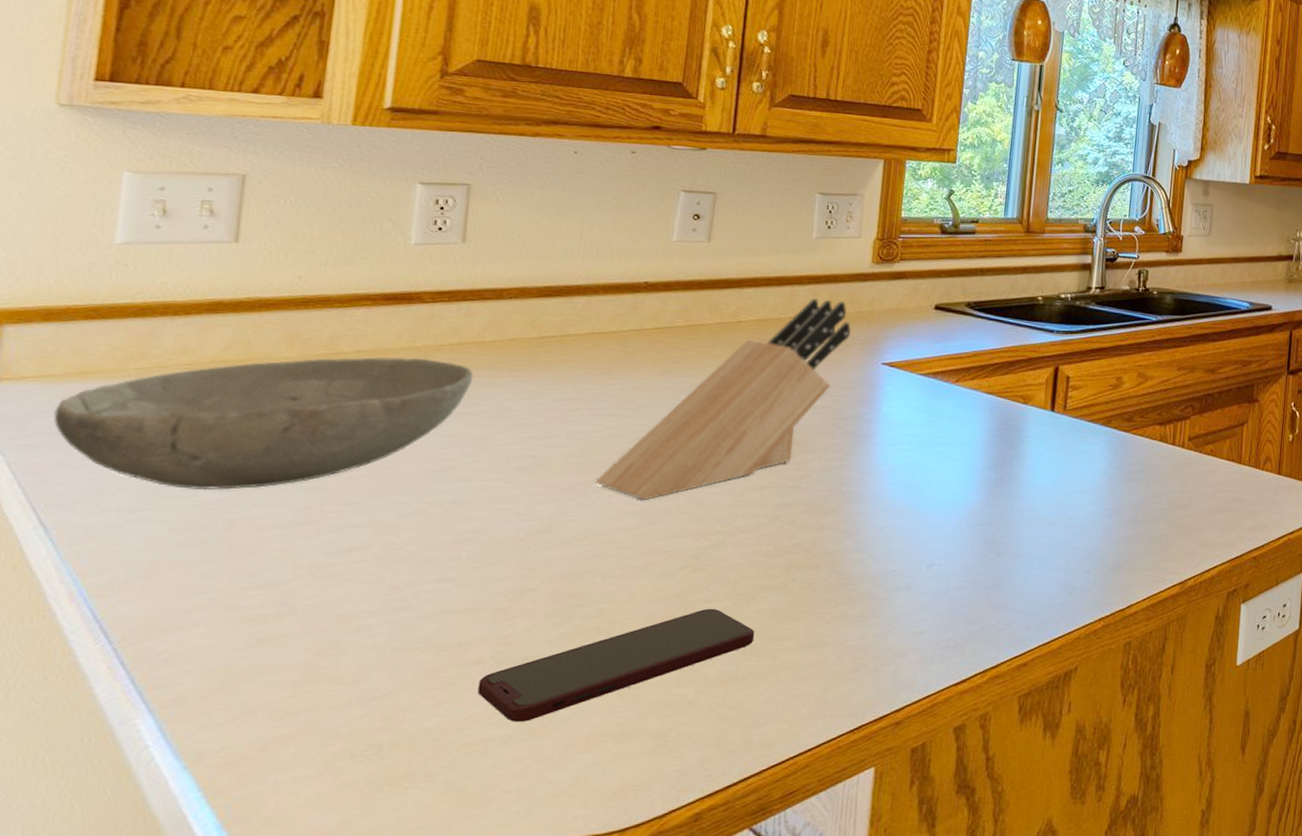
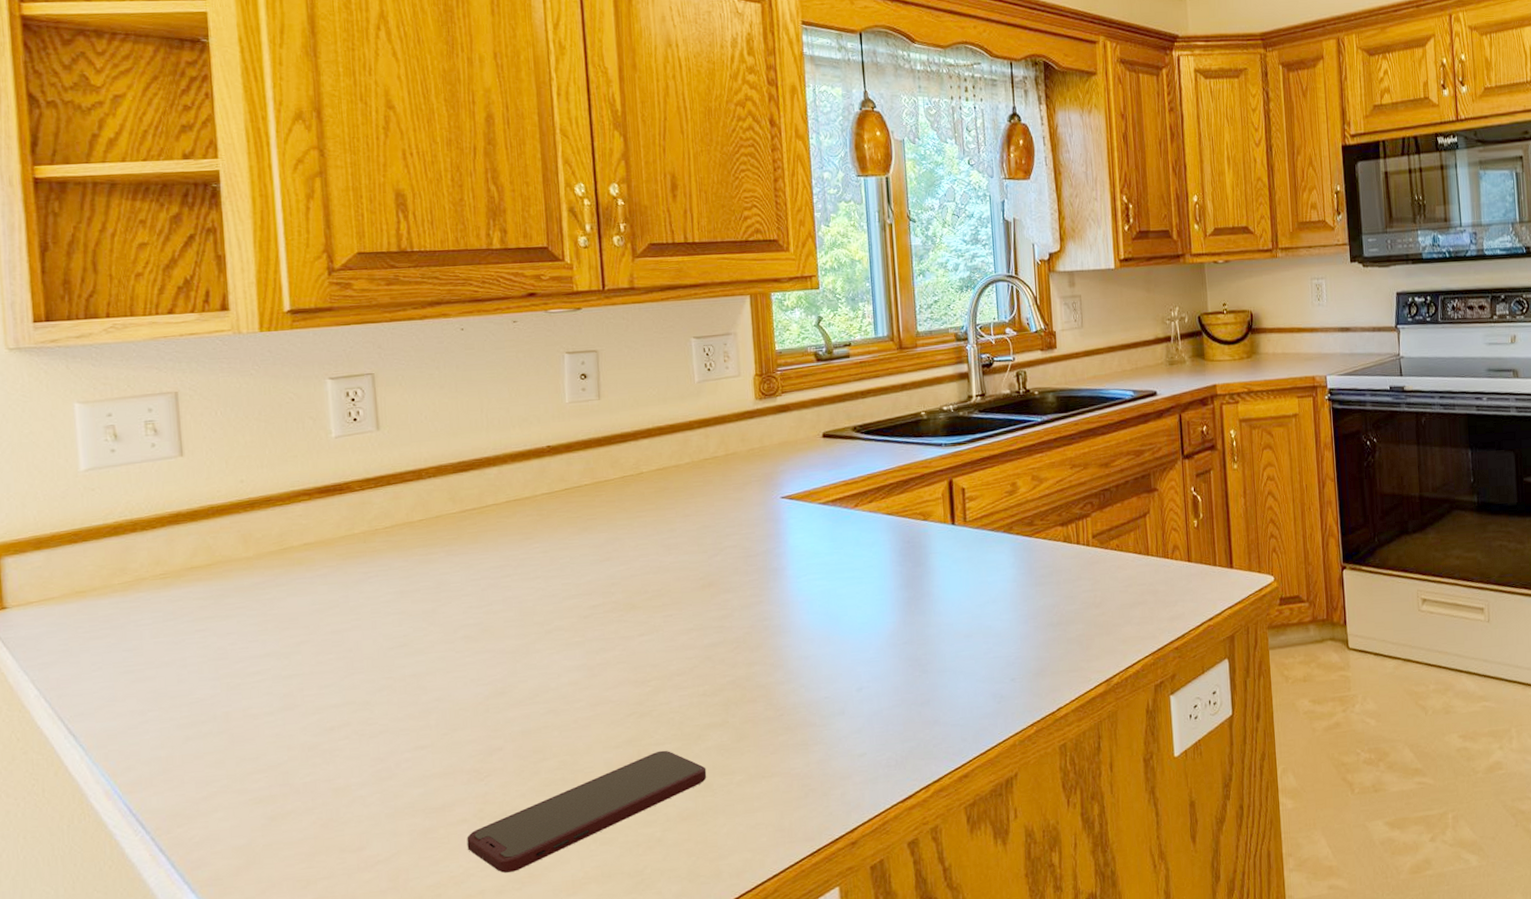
bowl: present [53,357,474,491] -> none [60,543,410,689]
knife block: present [595,298,851,500] -> none [536,441,746,655]

